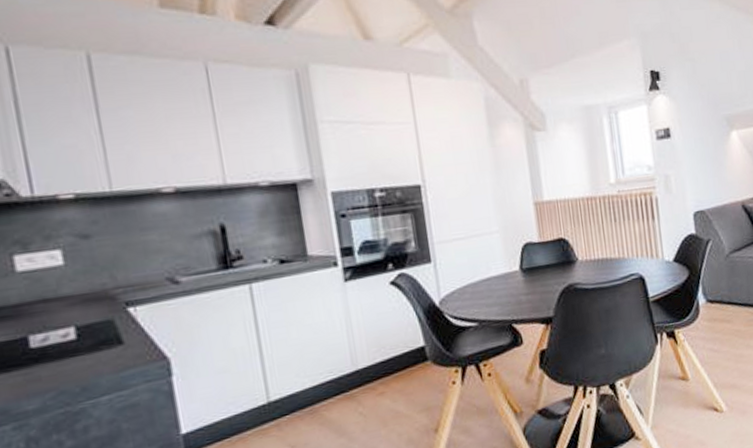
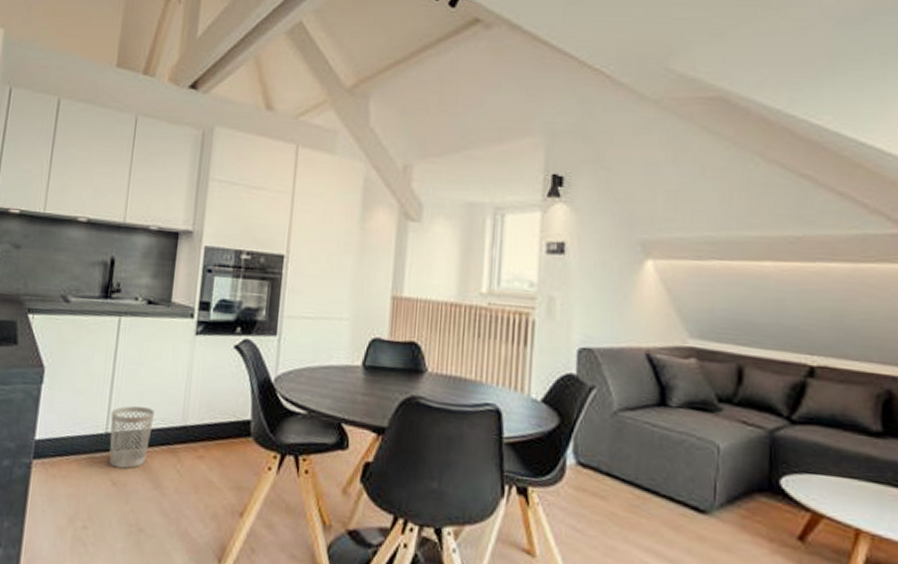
wastebasket: none [268,364,323,432] -> present [109,406,155,469]

